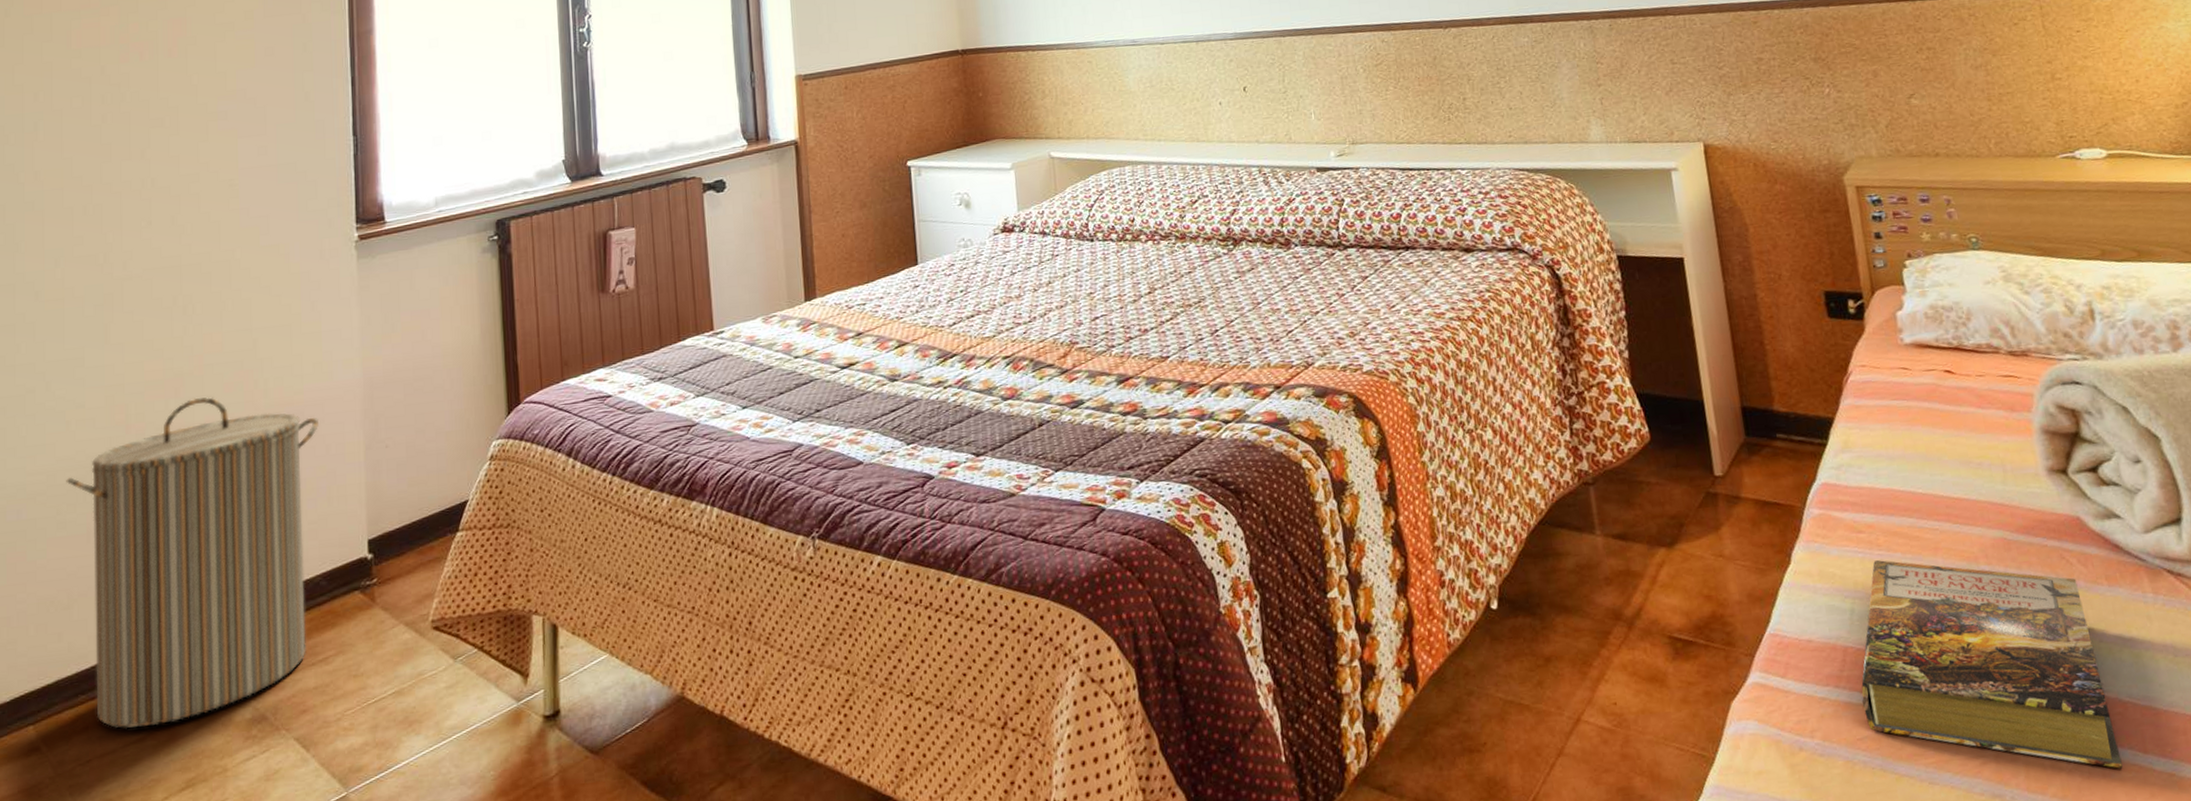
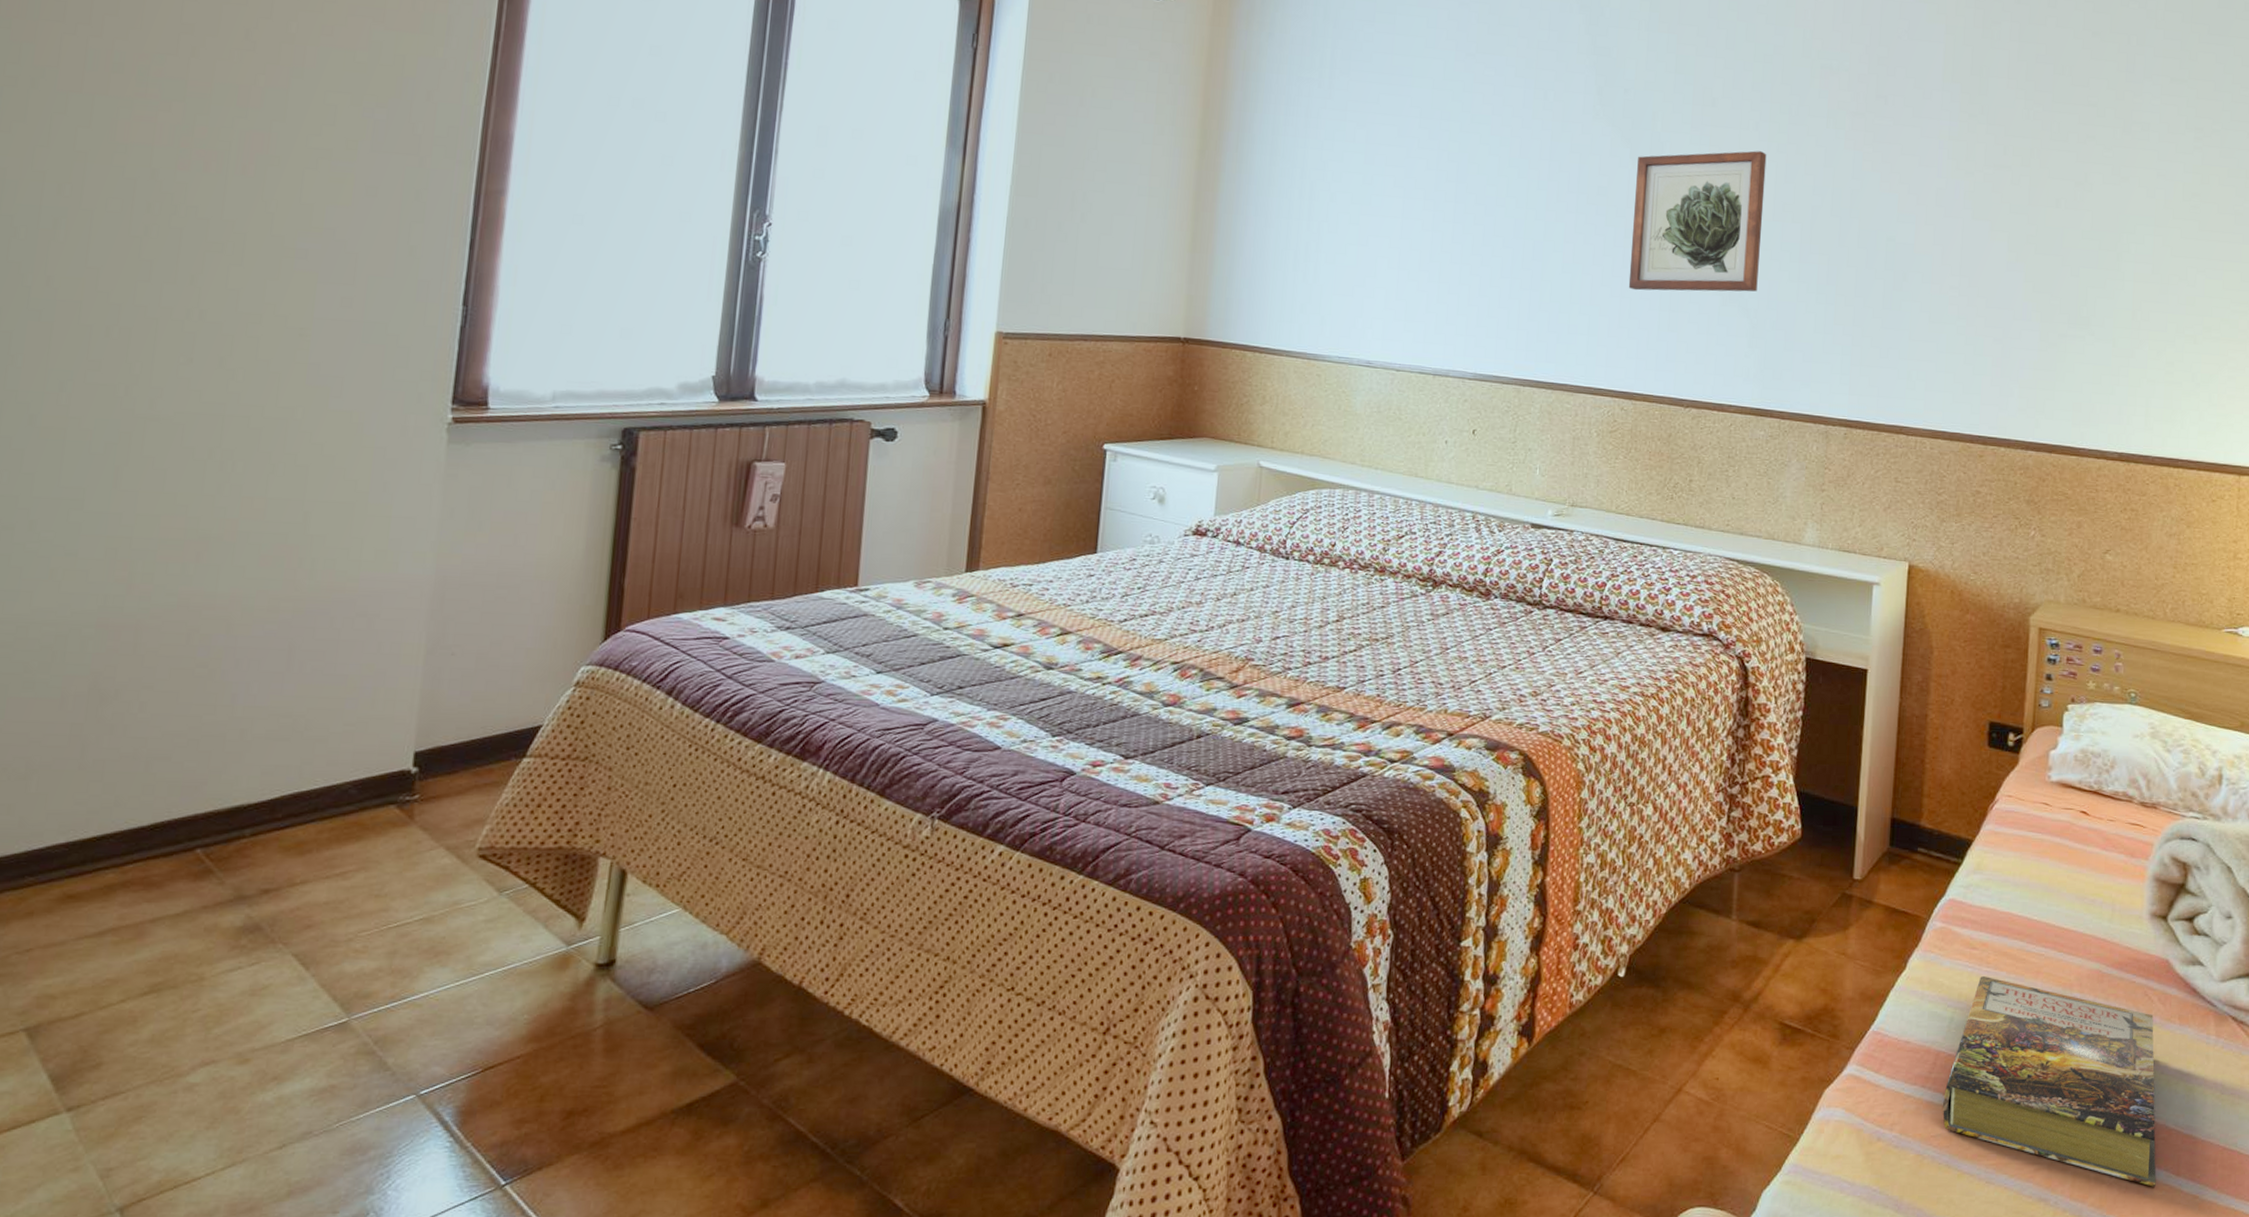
laundry hamper: present [66,397,318,728] -> none [41,566,373,920]

